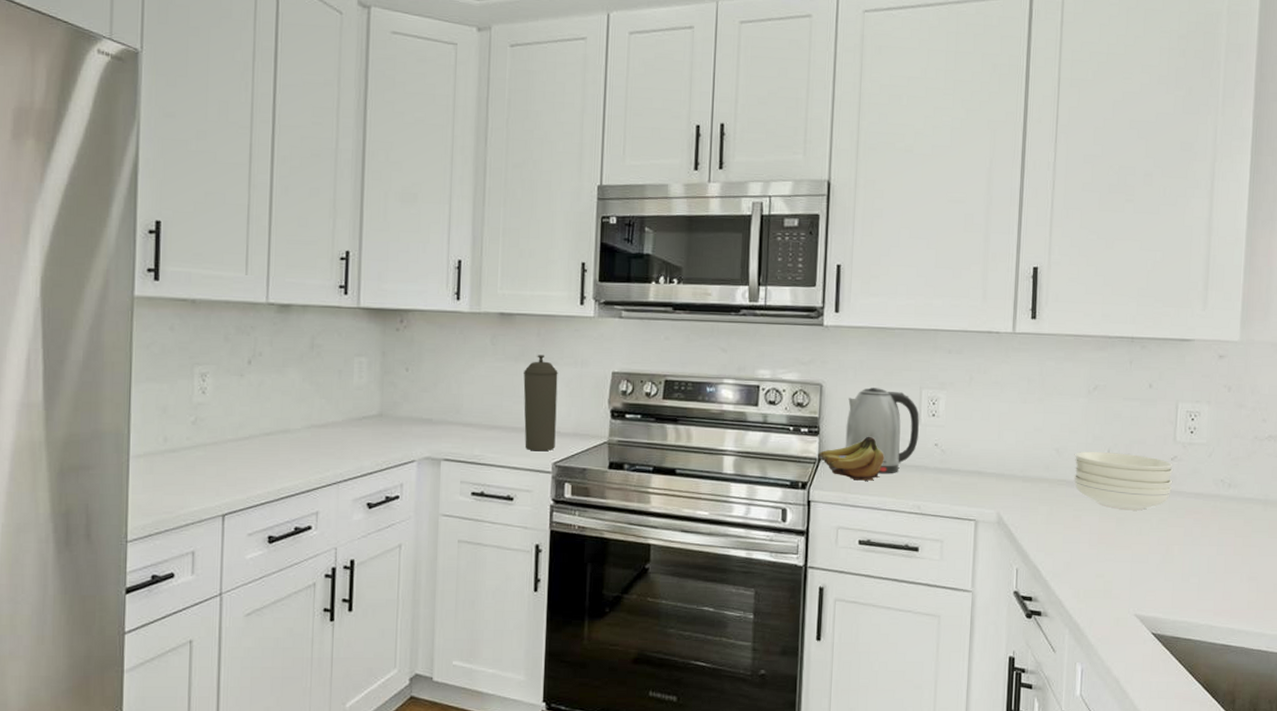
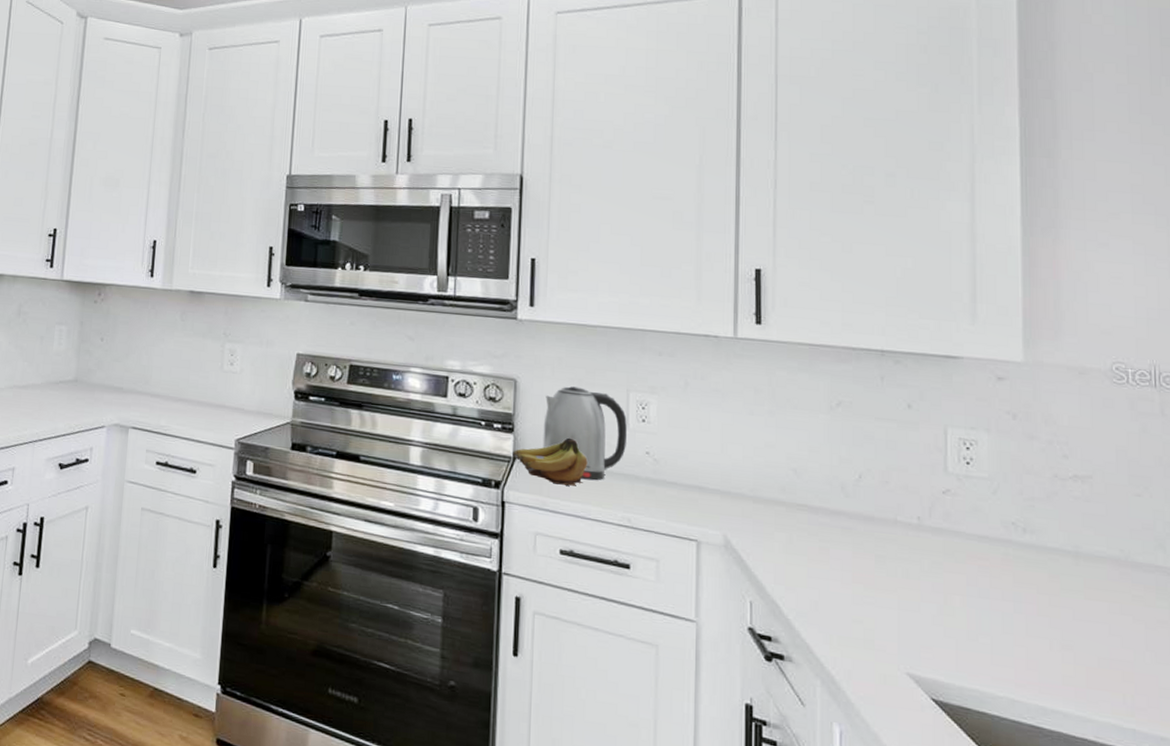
canister: present [523,355,558,452] -> none [209,333,244,427]
bowl: present [1074,451,1174,511] -> none [816,474,947,550]

